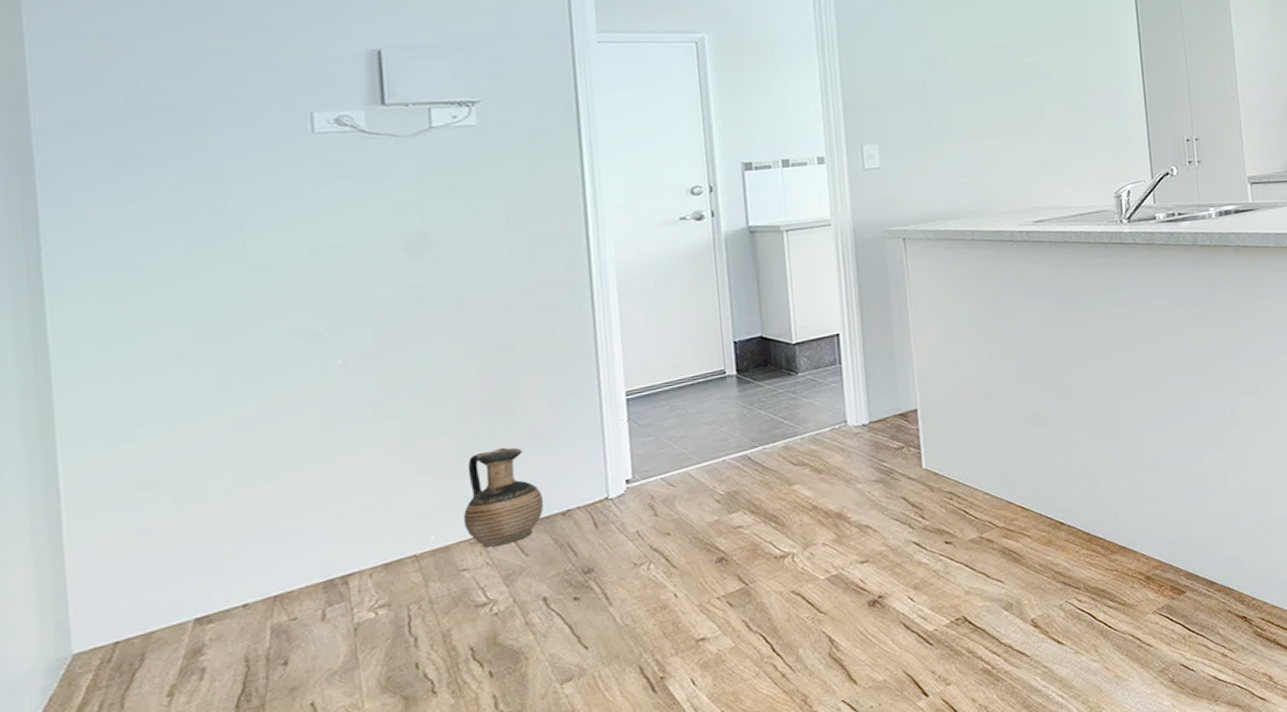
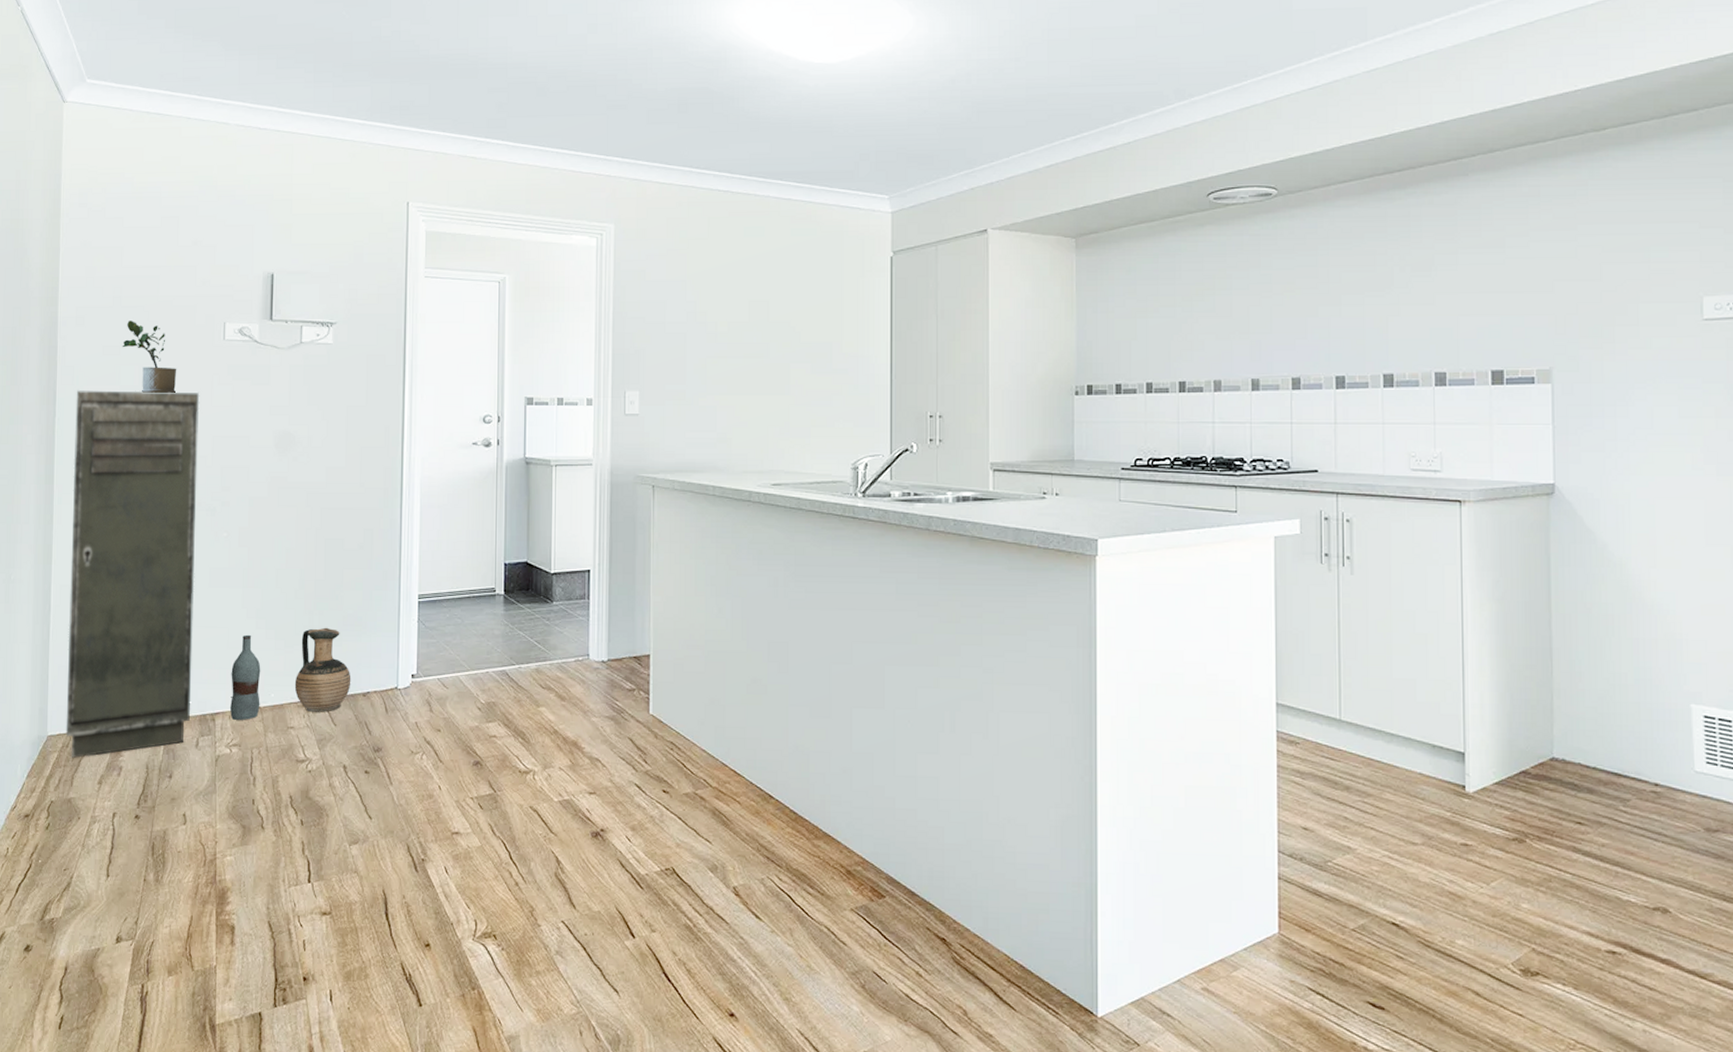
storage cabinet: none [74,199,309,674] -> present [65,390,200,758]
potted plant: none [147,120,242,208] -> present [122,321,177,393]
bottle: none [366,473,415,577] -> present [230,634,261,720]

